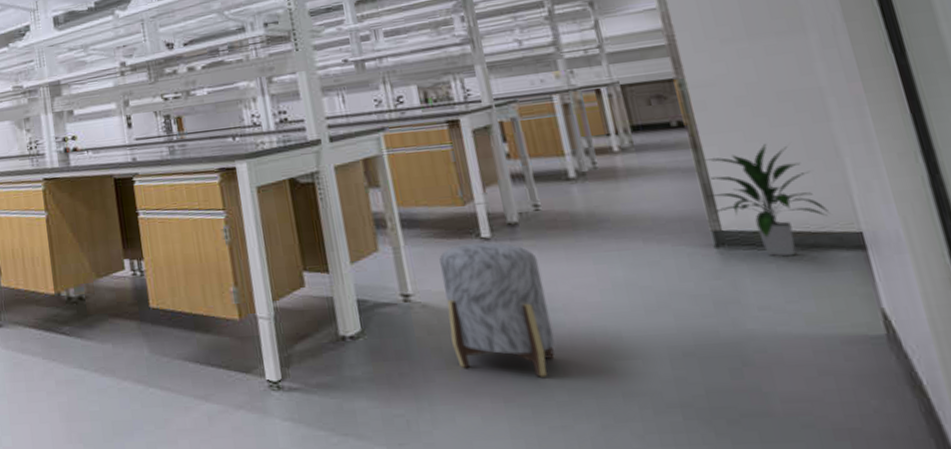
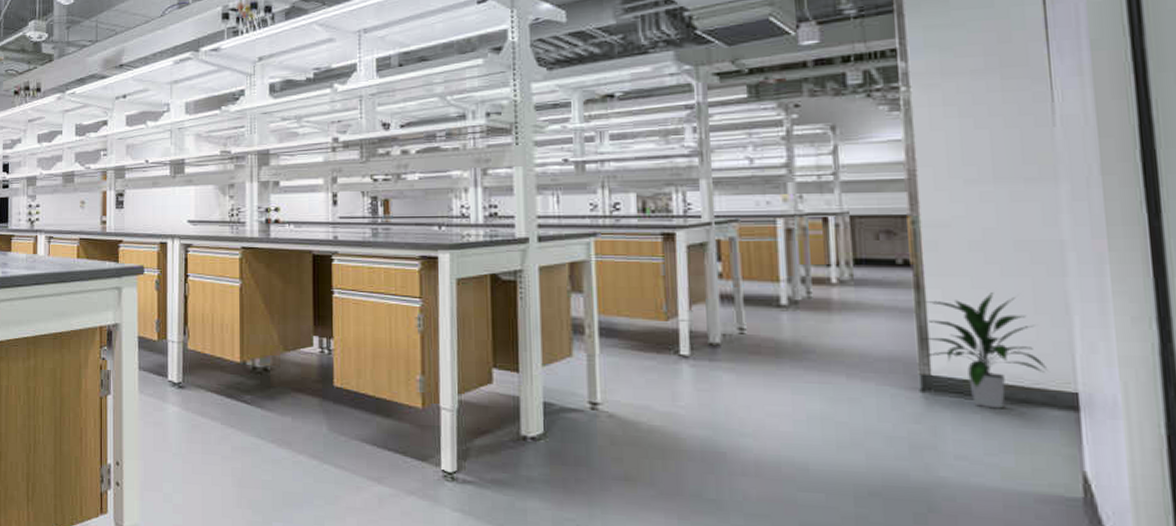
stool: present [439,242,555,377] -> none [633,360,739,499]

